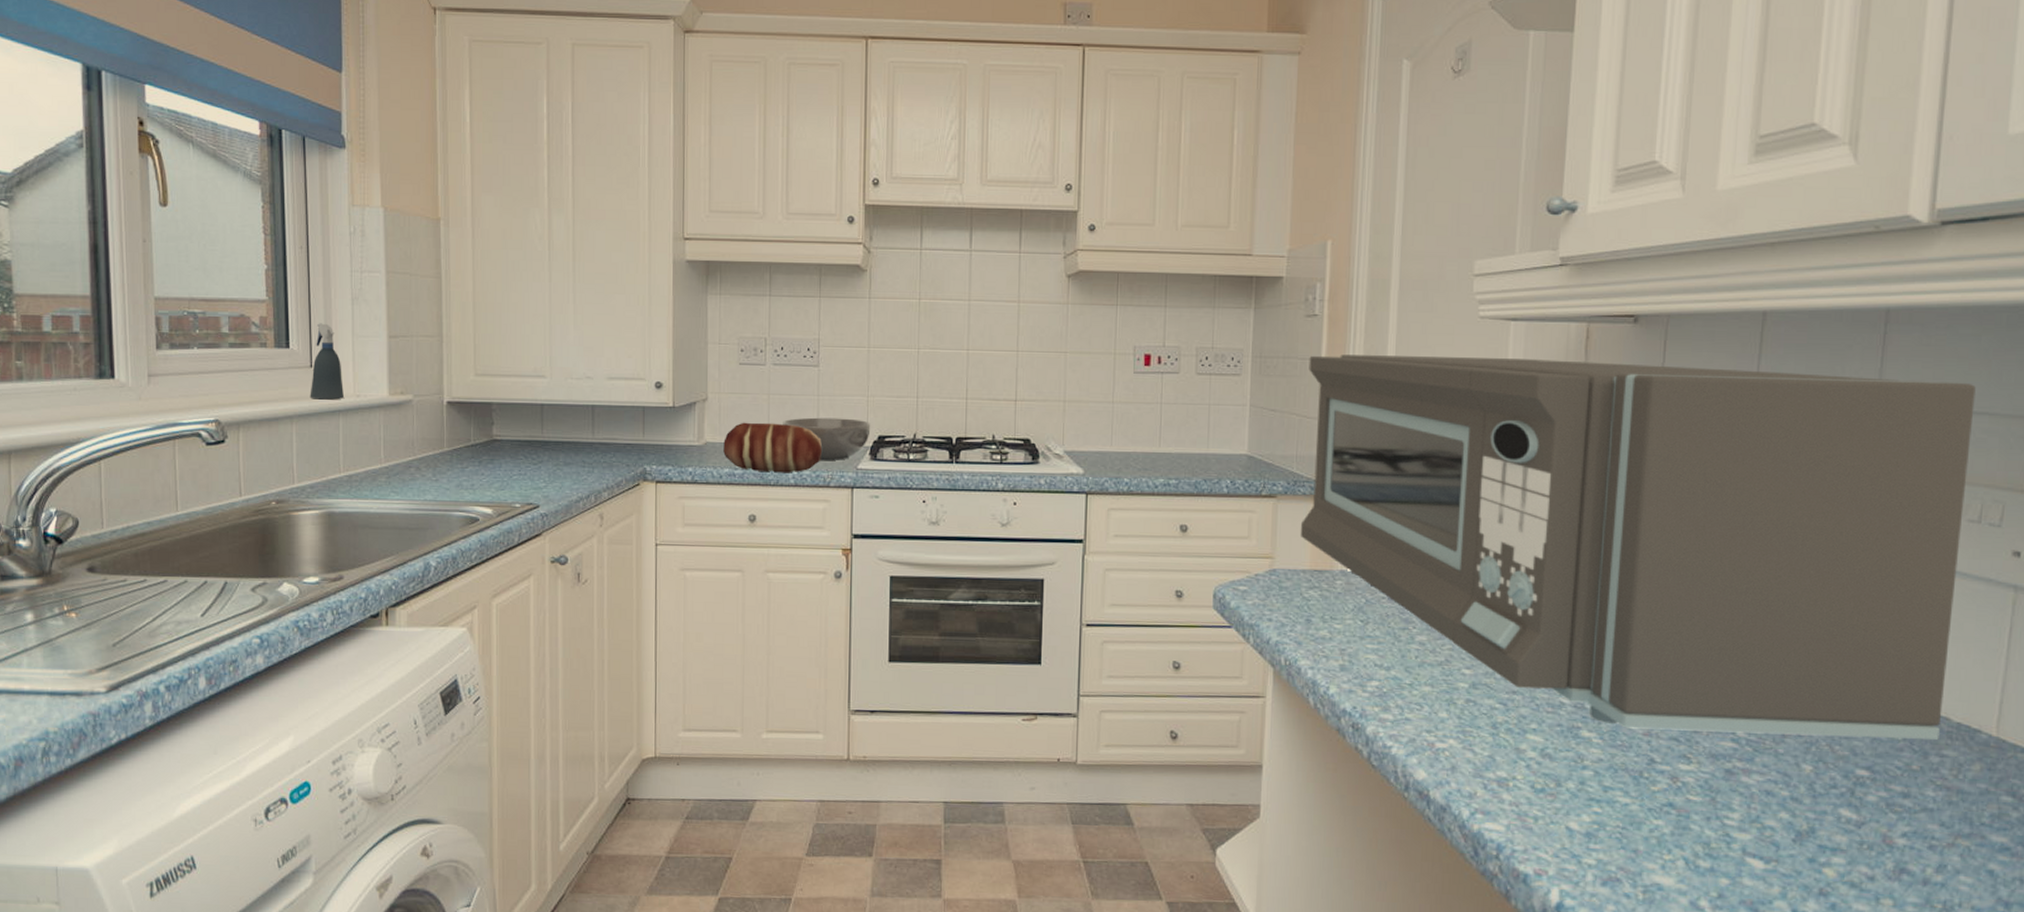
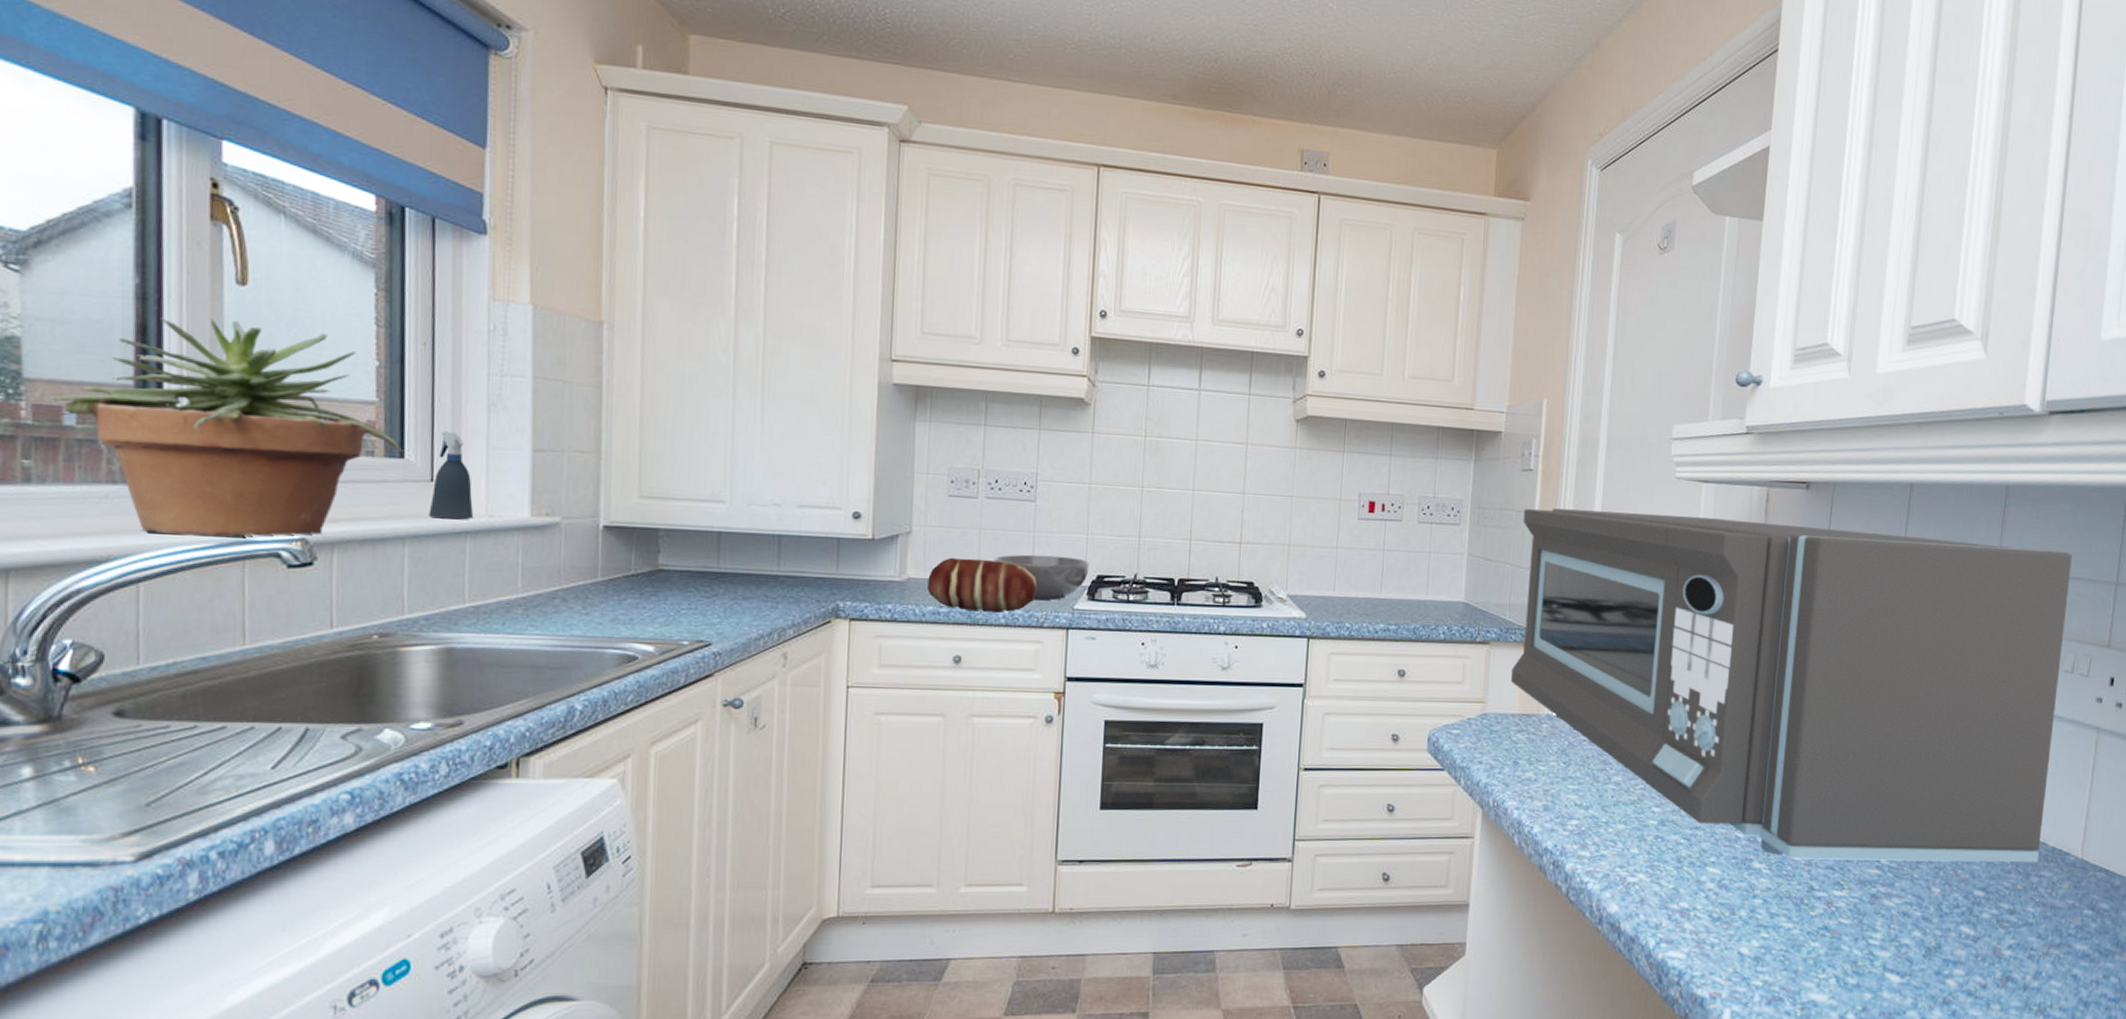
potted plant: none [33,236,290,421] -> present [50,317,405,537]

